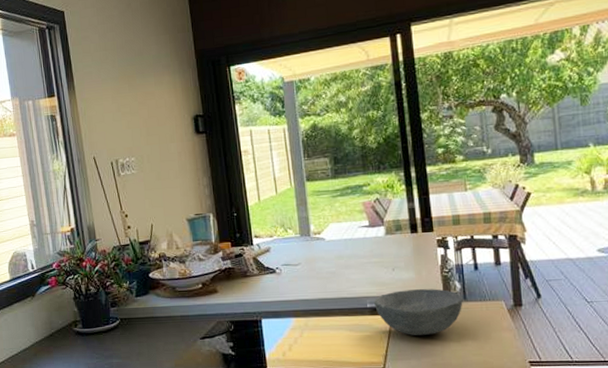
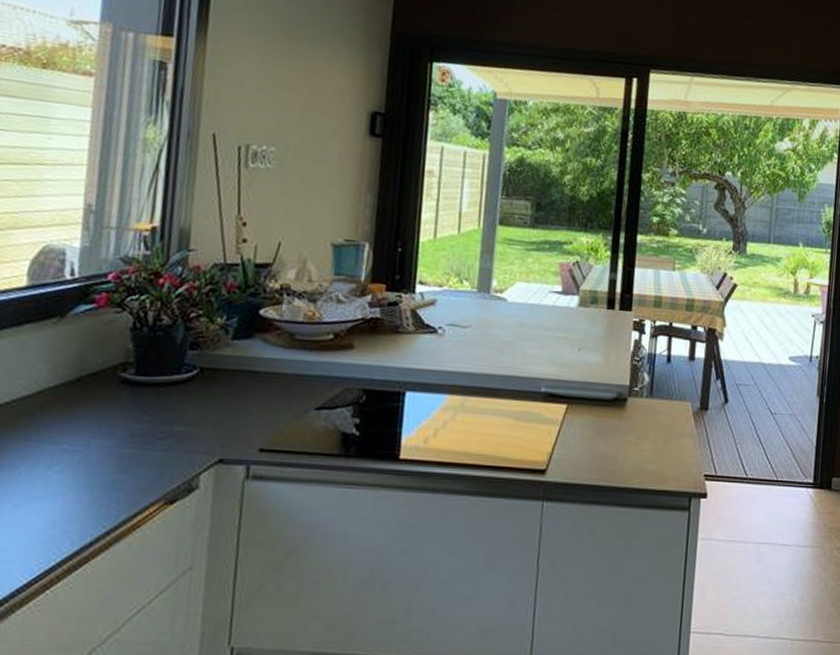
bowl: present [374,289,463,336] -> none [550,375,649,434]

